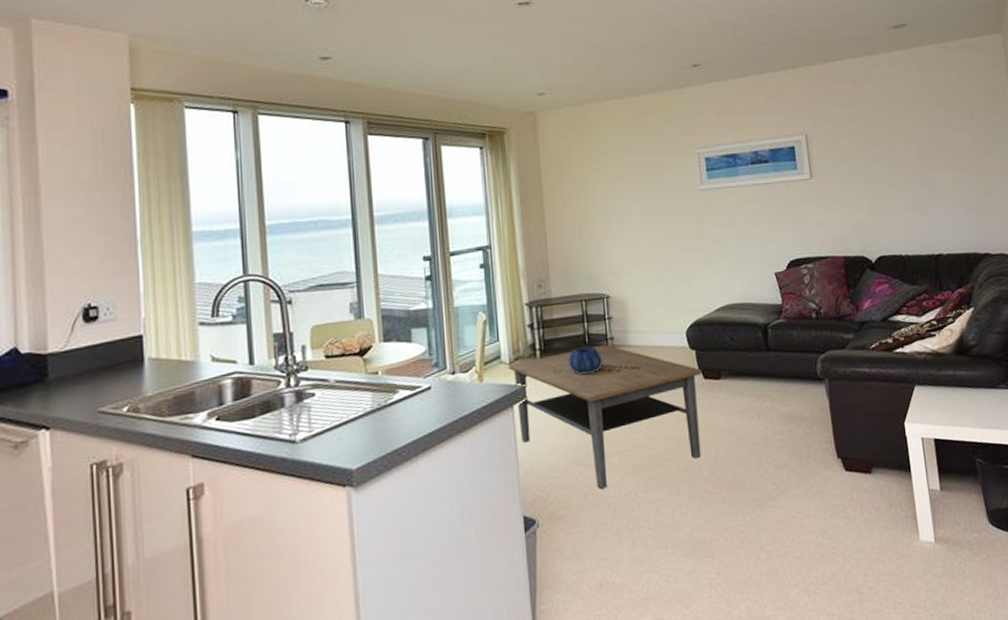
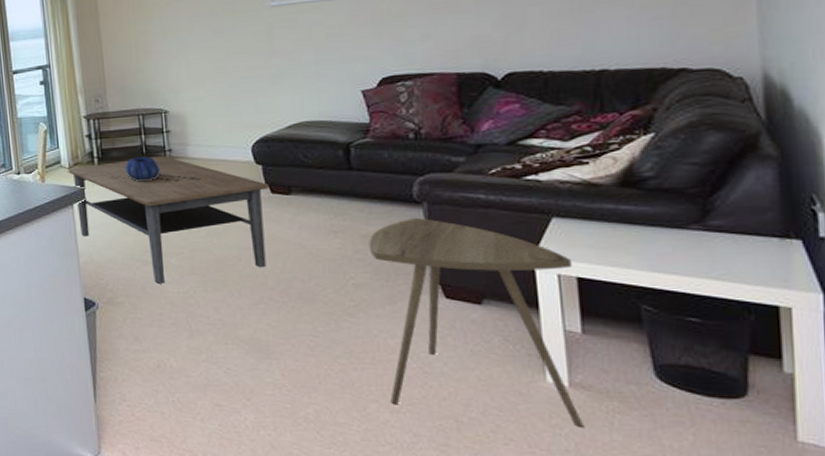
side table: none [785,393,946,587] -> present [369,217,583,427]

